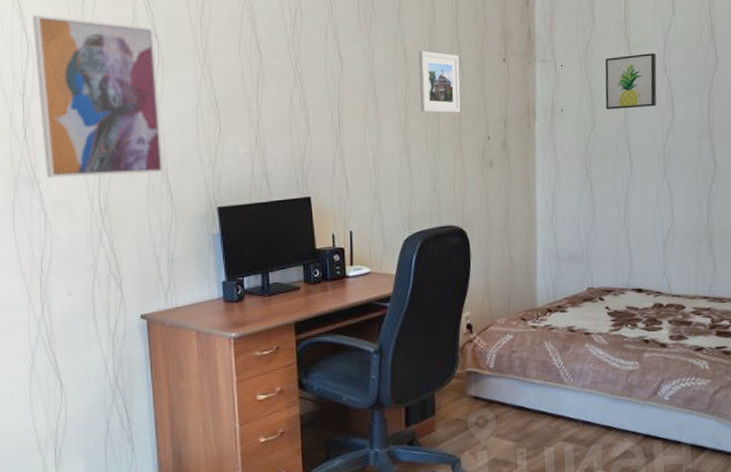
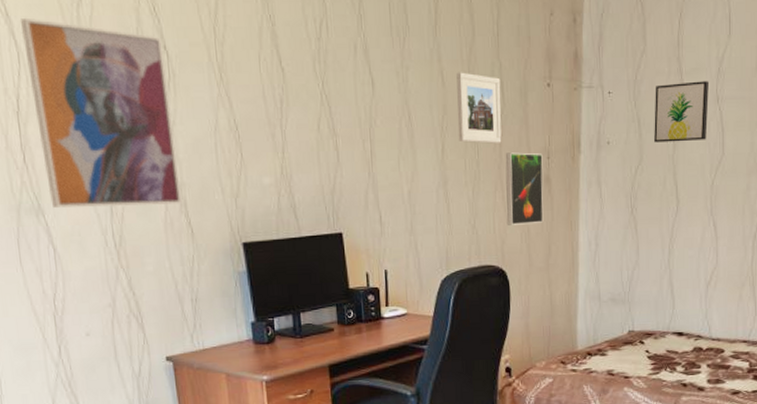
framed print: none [464,121,502,188] -> present [505,152,544,225]

